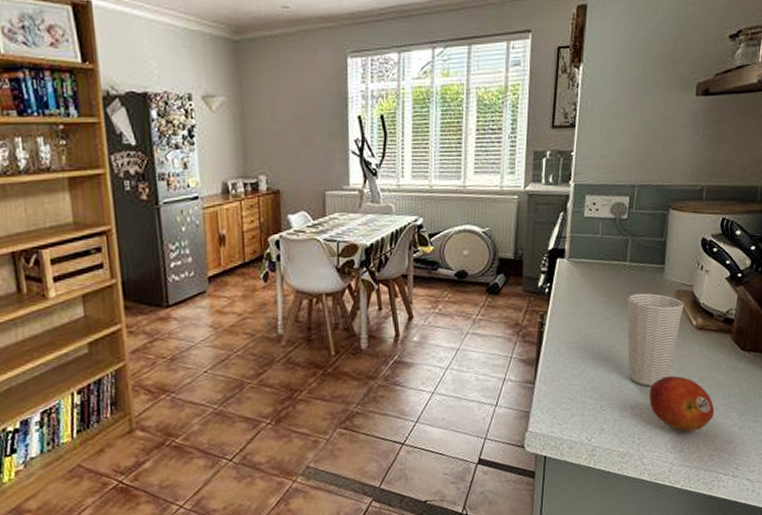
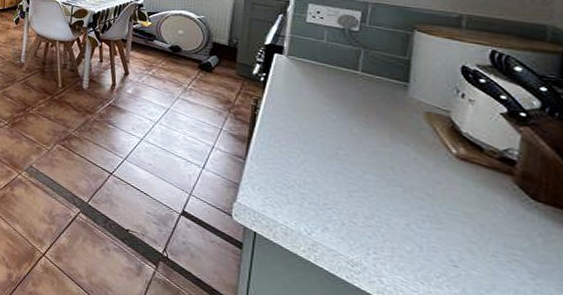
cup: present [627,293,683,387] -> none [359,103,437,203]
fruit: present [649,375,715,432] -> none [389,197,490,272]

